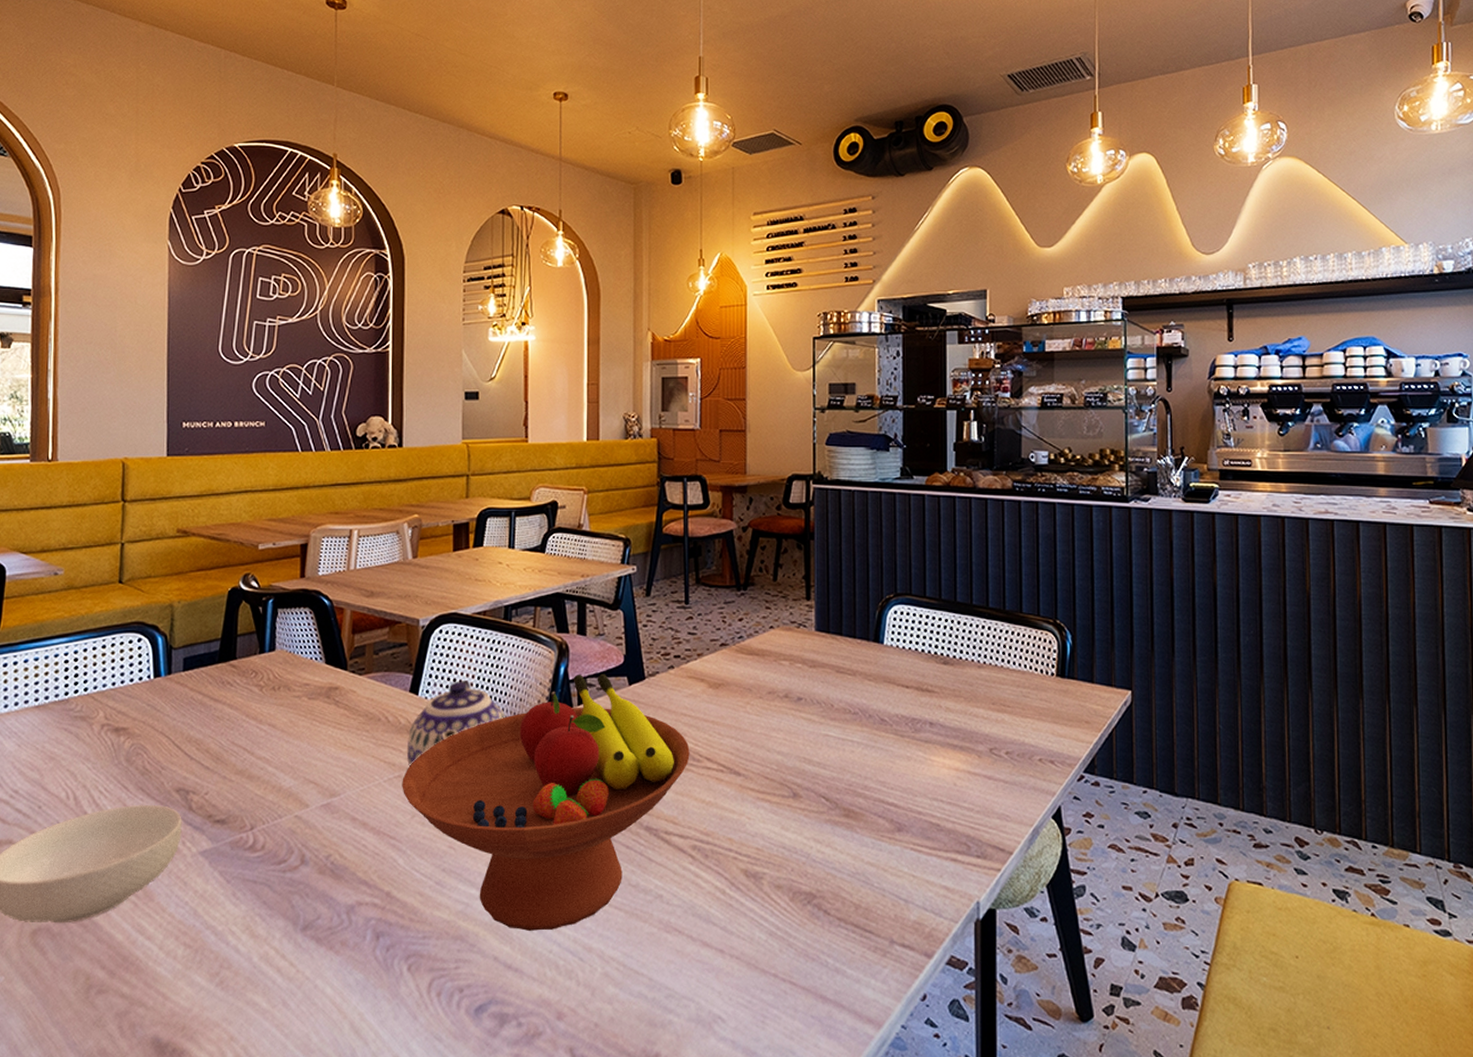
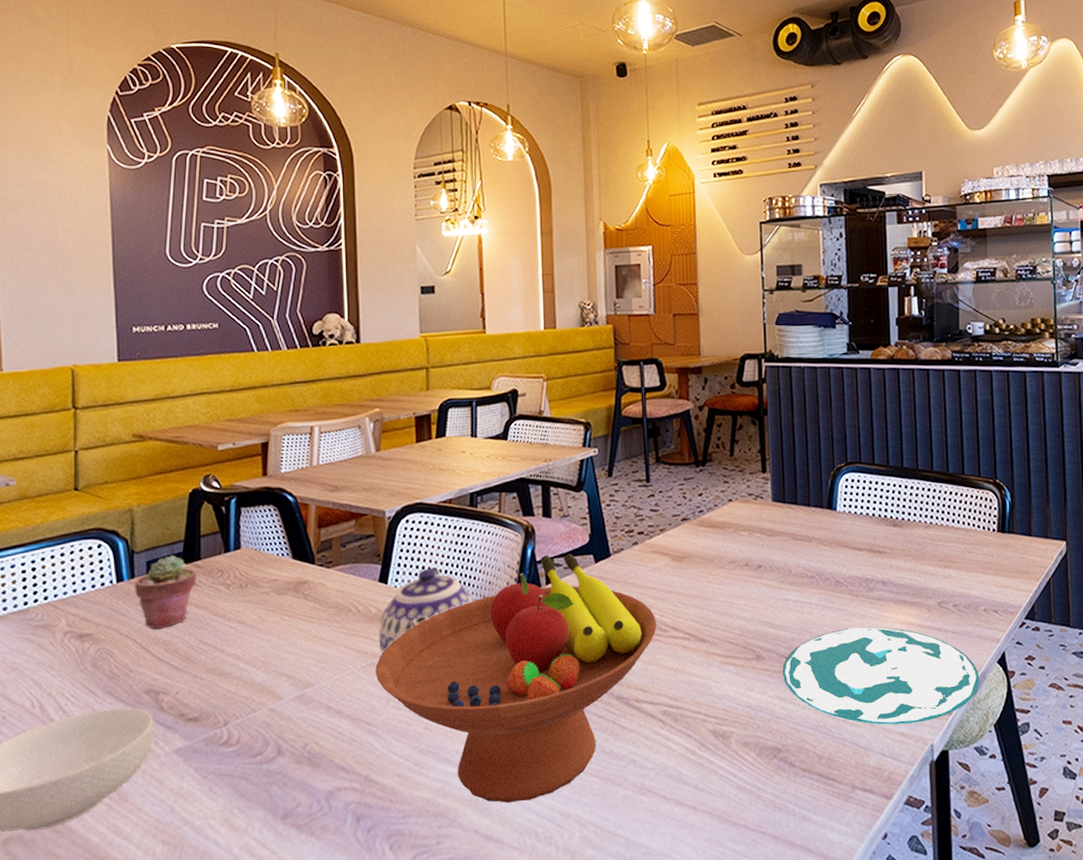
potted succulent: none [170,653,231,727] -> present [134,555,196,629]
plate: none [820,770,1033,877] -> present [783,627,980,725]

